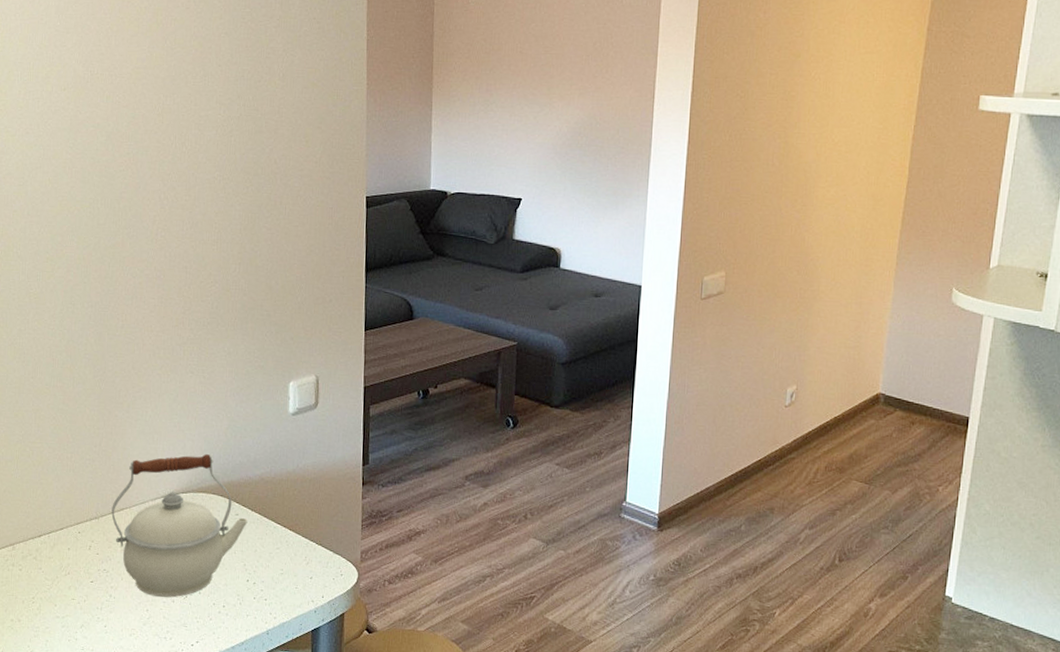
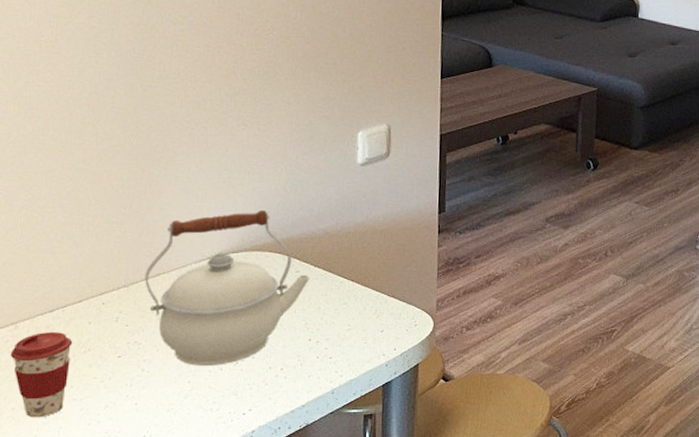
coffee cup: none [9,554,56,631] -> present [10,331,73,418]

